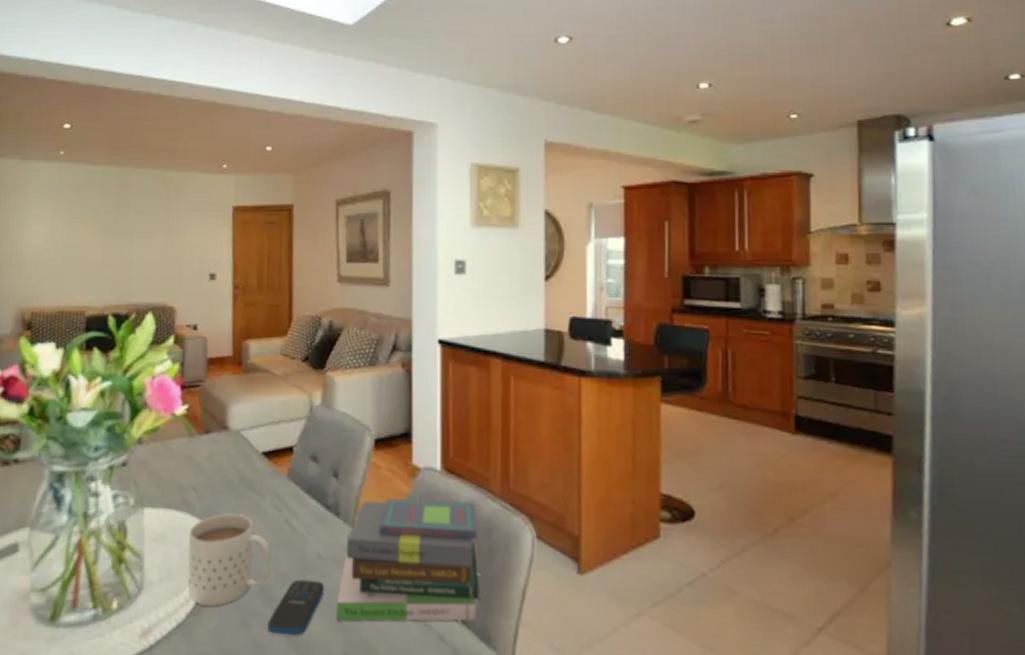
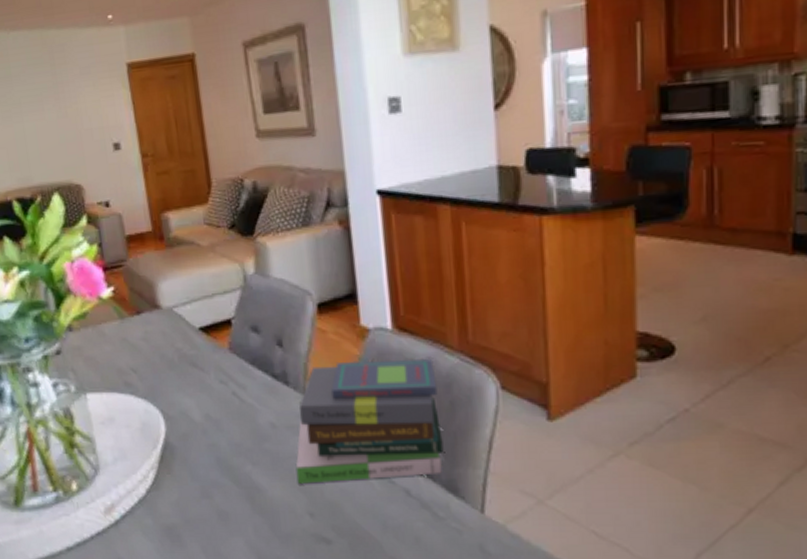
mug: present [187,513,271,606] -> none [136,391,225,480]
mobile phone: present [267,579,325,636] -> none [228,448,283,501]

